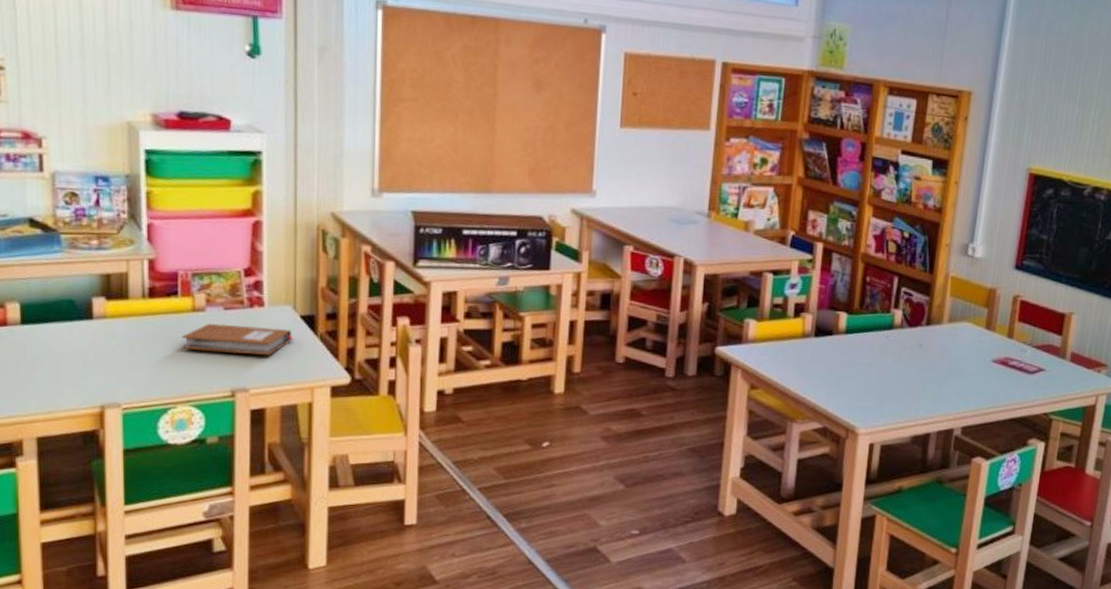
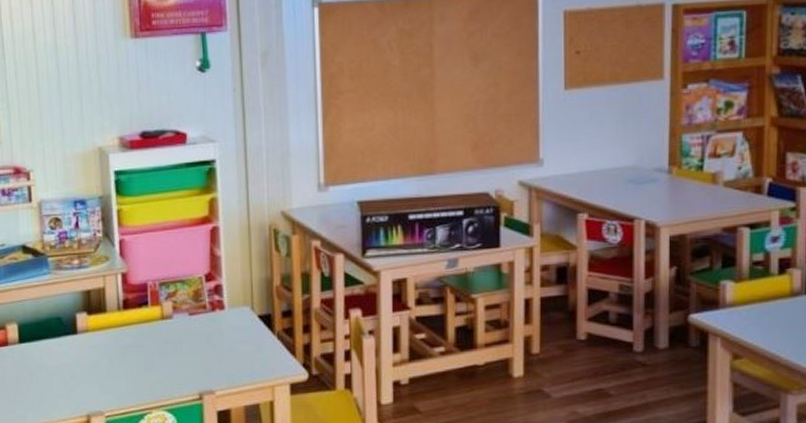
notebook: present [182,323,293,355] -> none [154,329,253,357]

